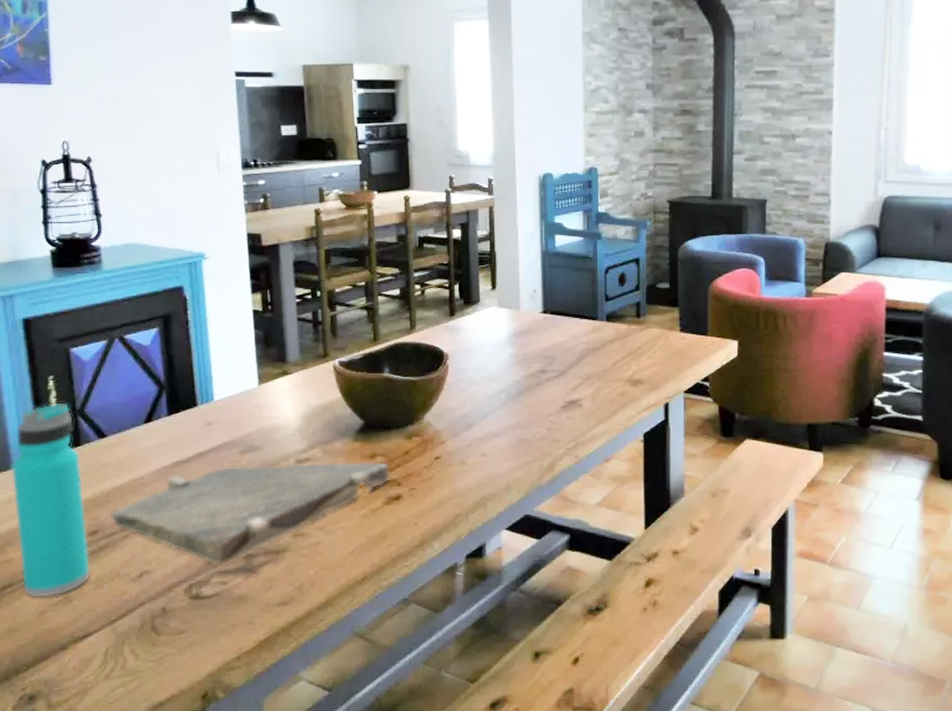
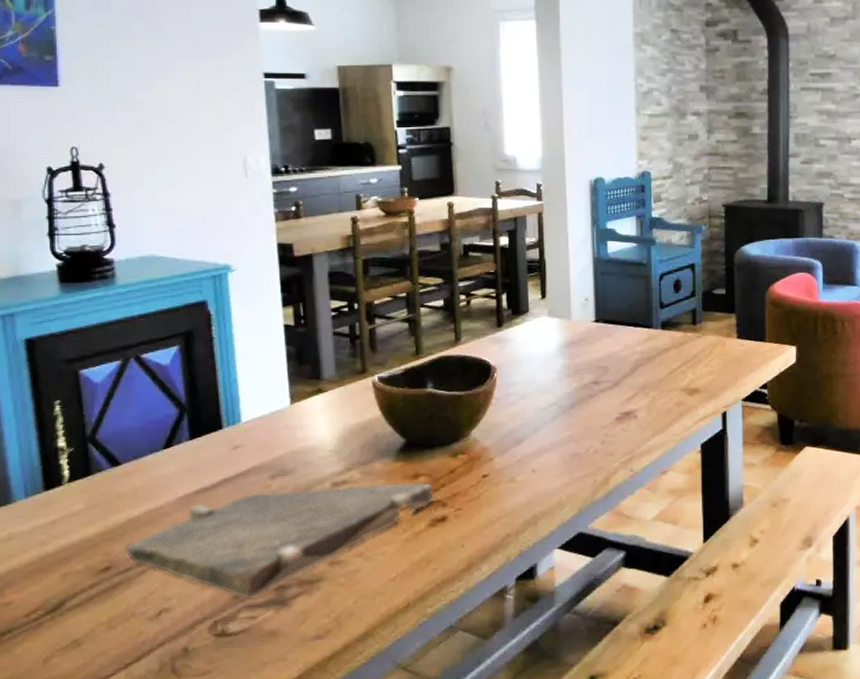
water bottle: present [11,402,91,598] -> none [11,428,103,643]

